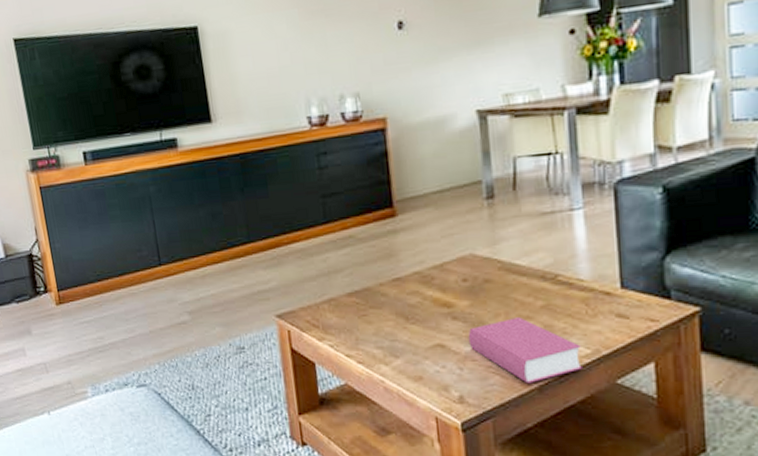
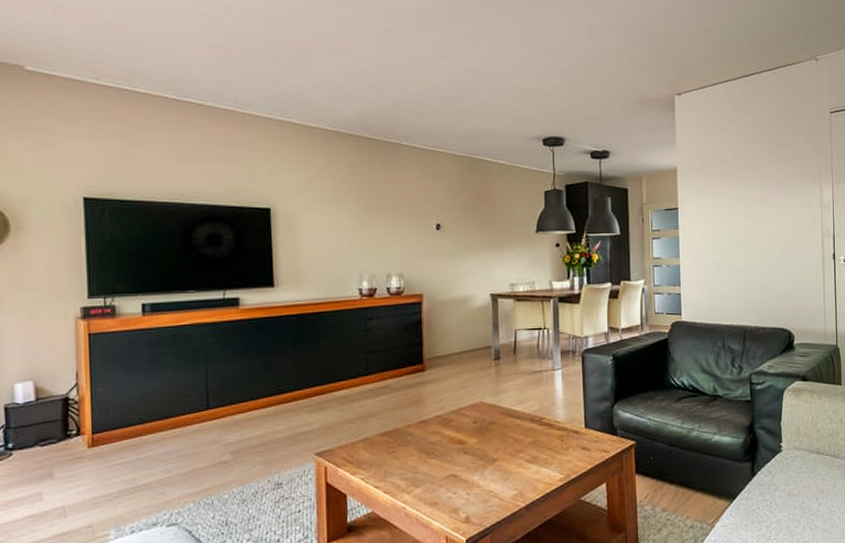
book: present [468,317,584,384] -> none [475,451,558,504]

